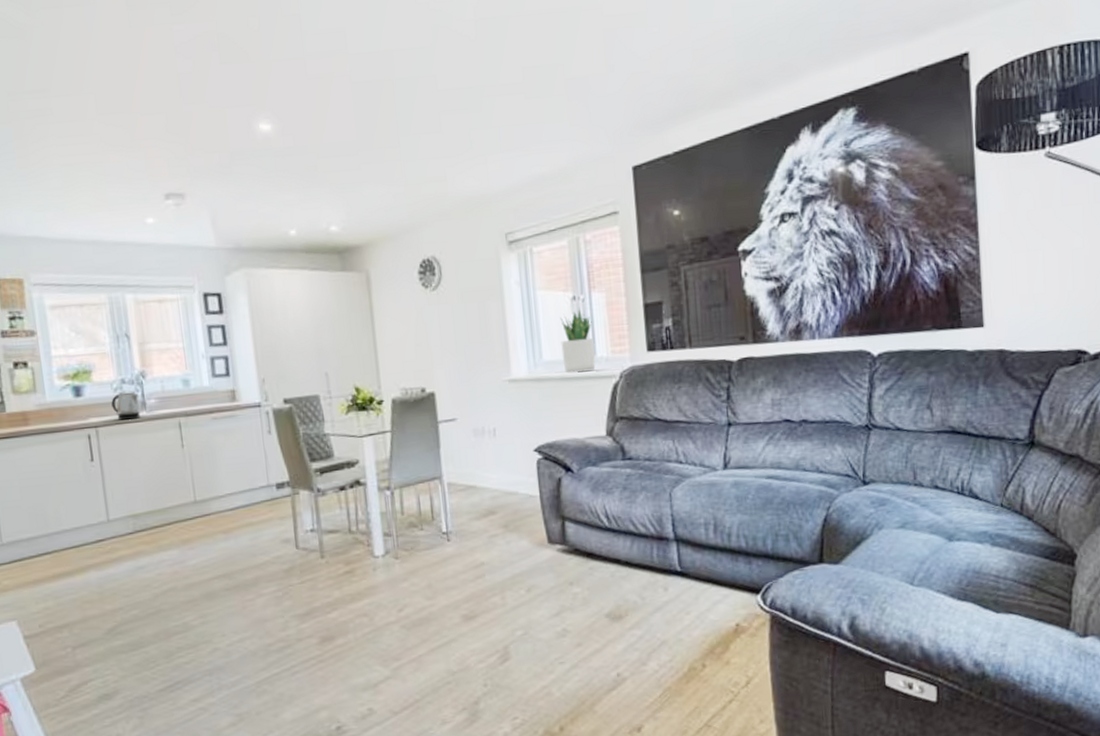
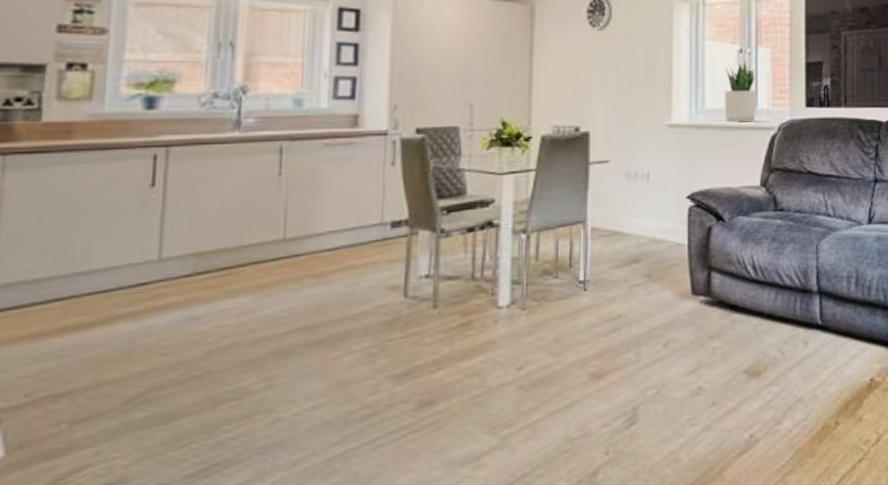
kettle: present [111,391,141,420] -> none [194,107,232,140]

